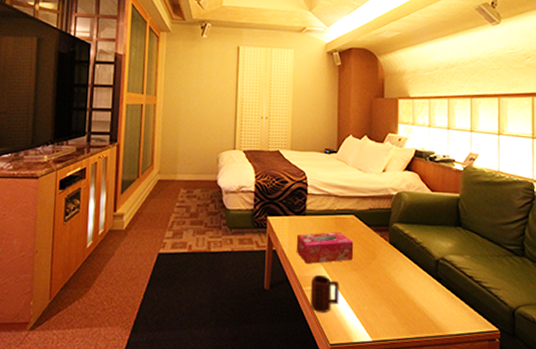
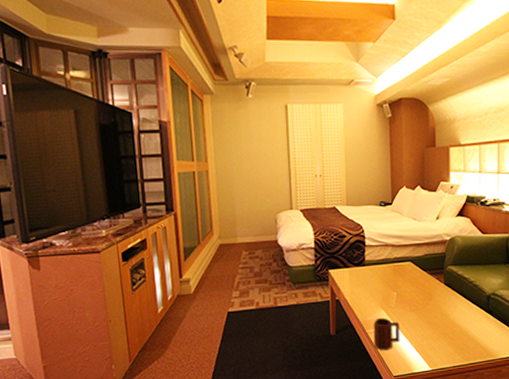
tissue box: present [296,231,354,264] -> none [357,277,412,309]

